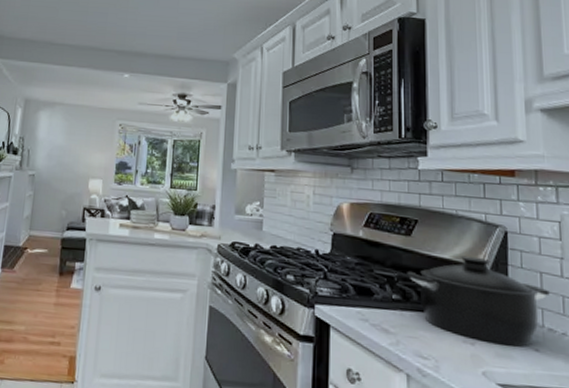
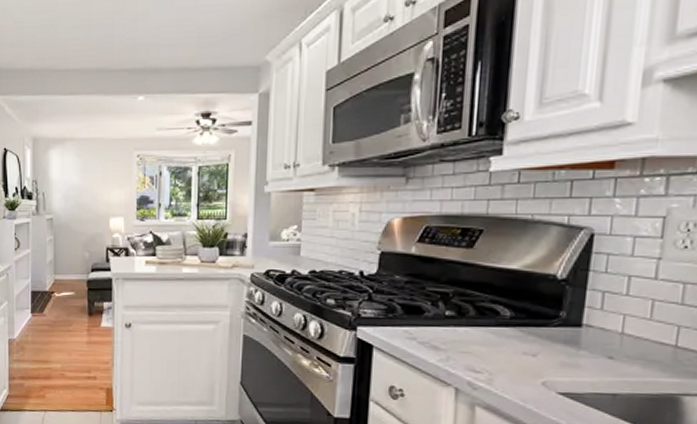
saucepan: present [407,255,550,347] -> none [464,264,637,355]

